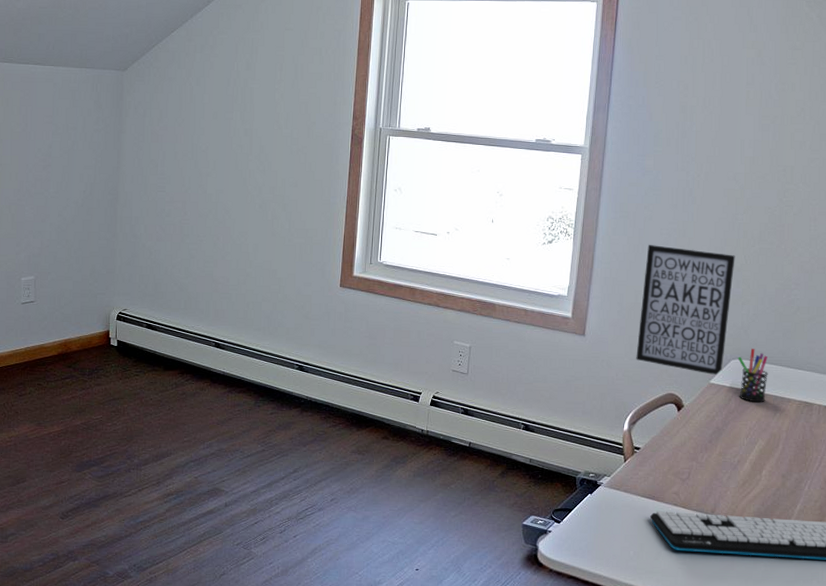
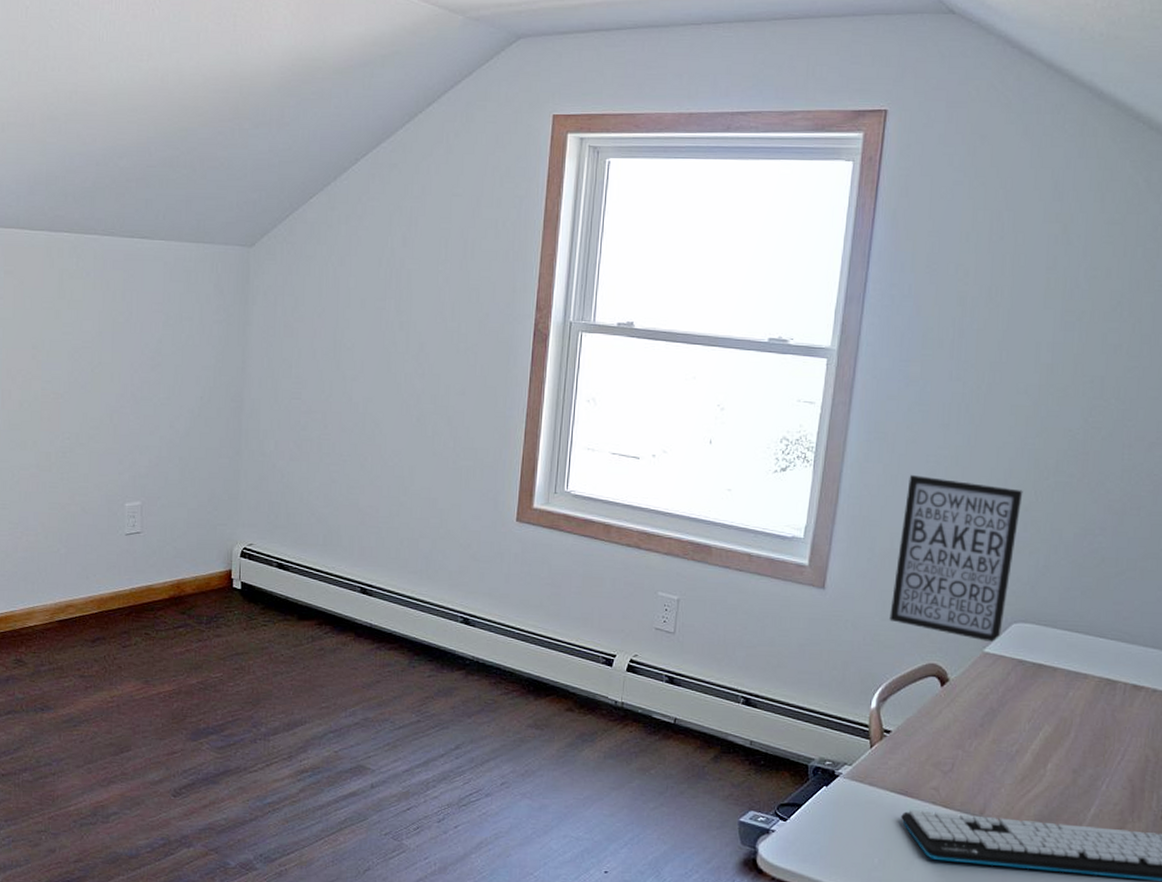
pen holder: present [737,349,768,403] -> none [1021,610,1060,678]

